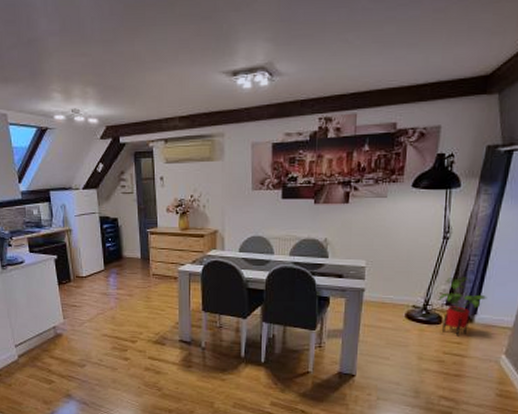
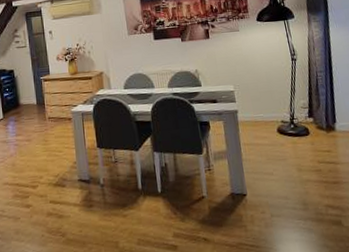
house plant: present [439,276,487,337] -> none [301,90,341,145]

